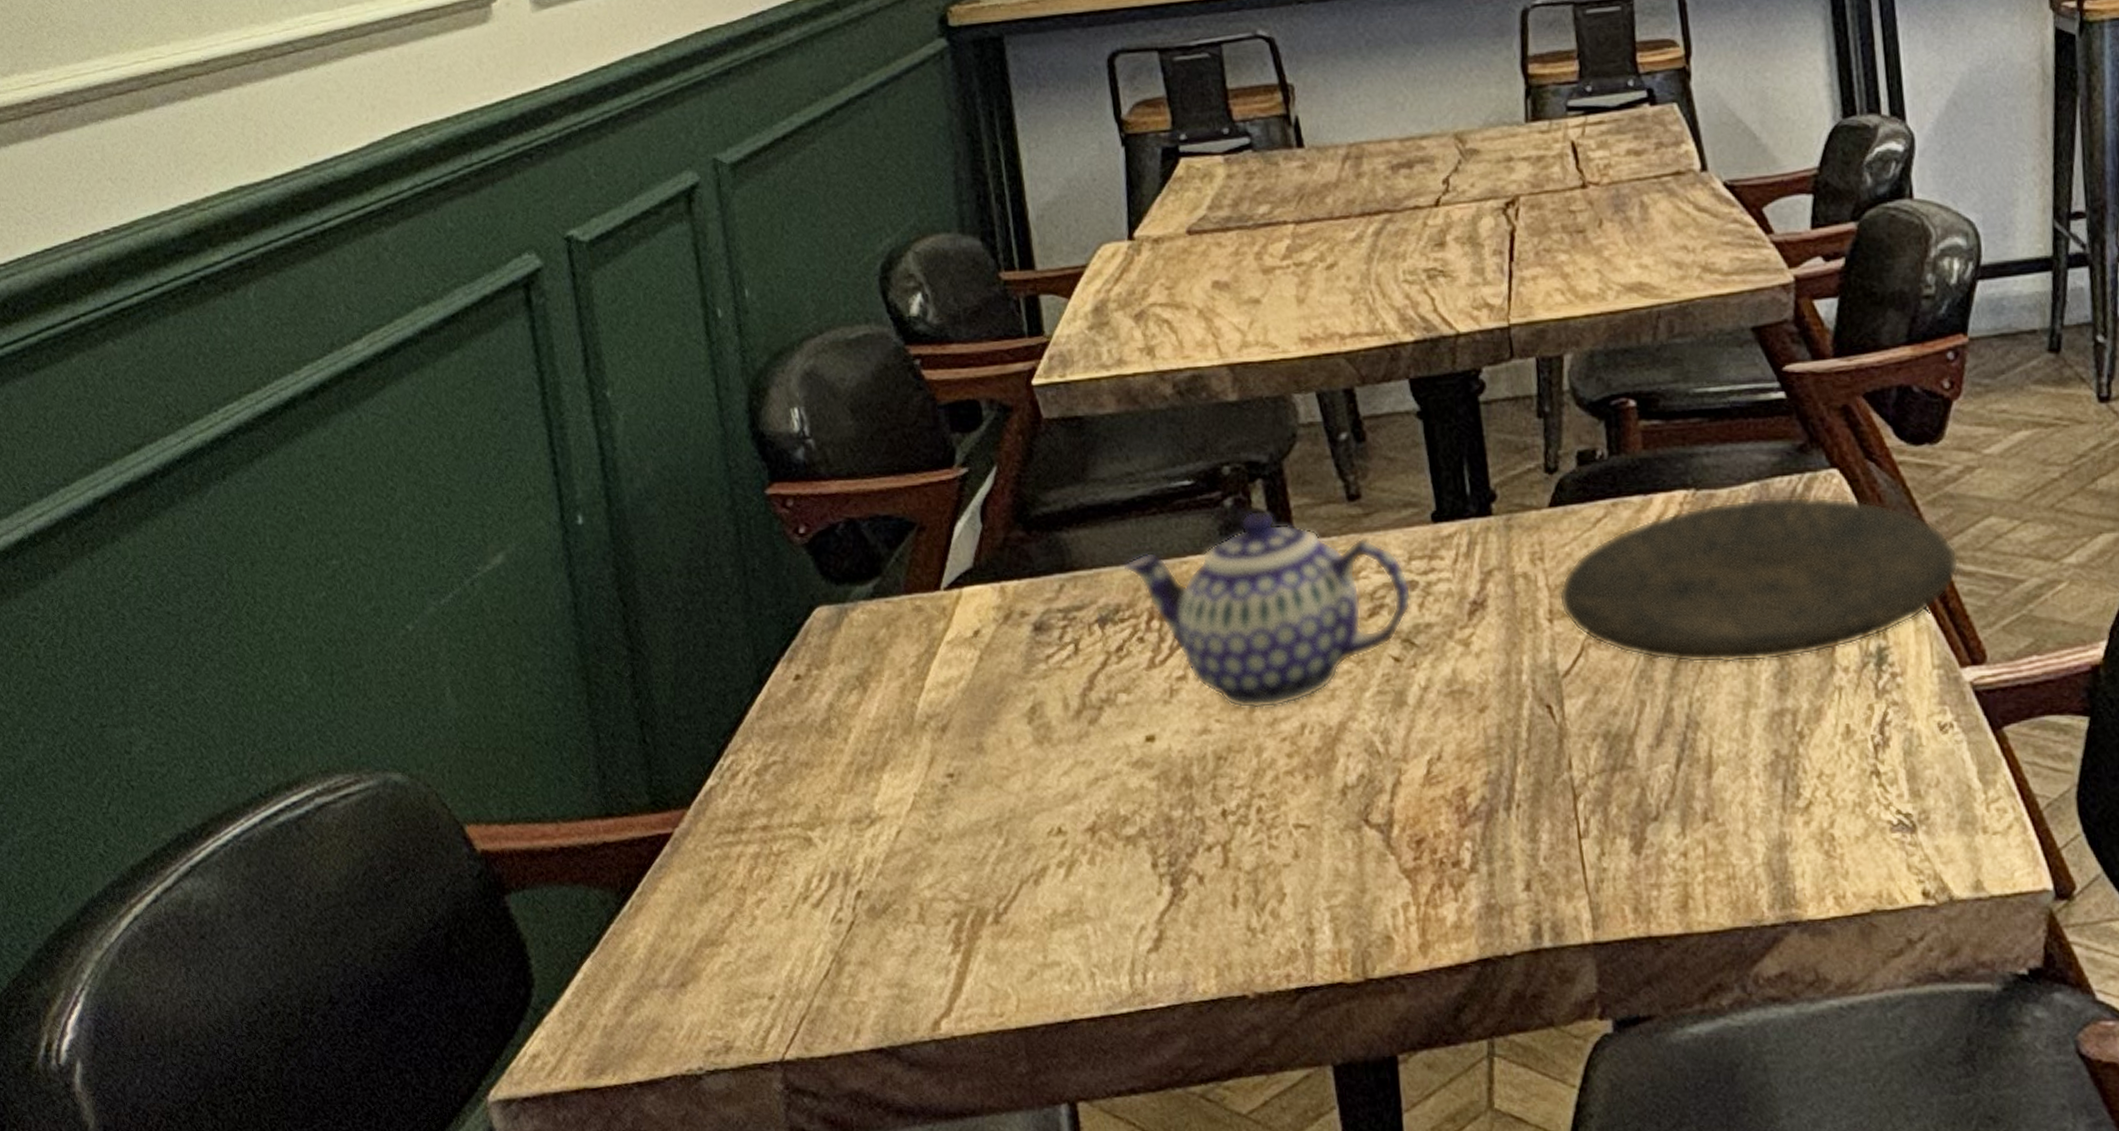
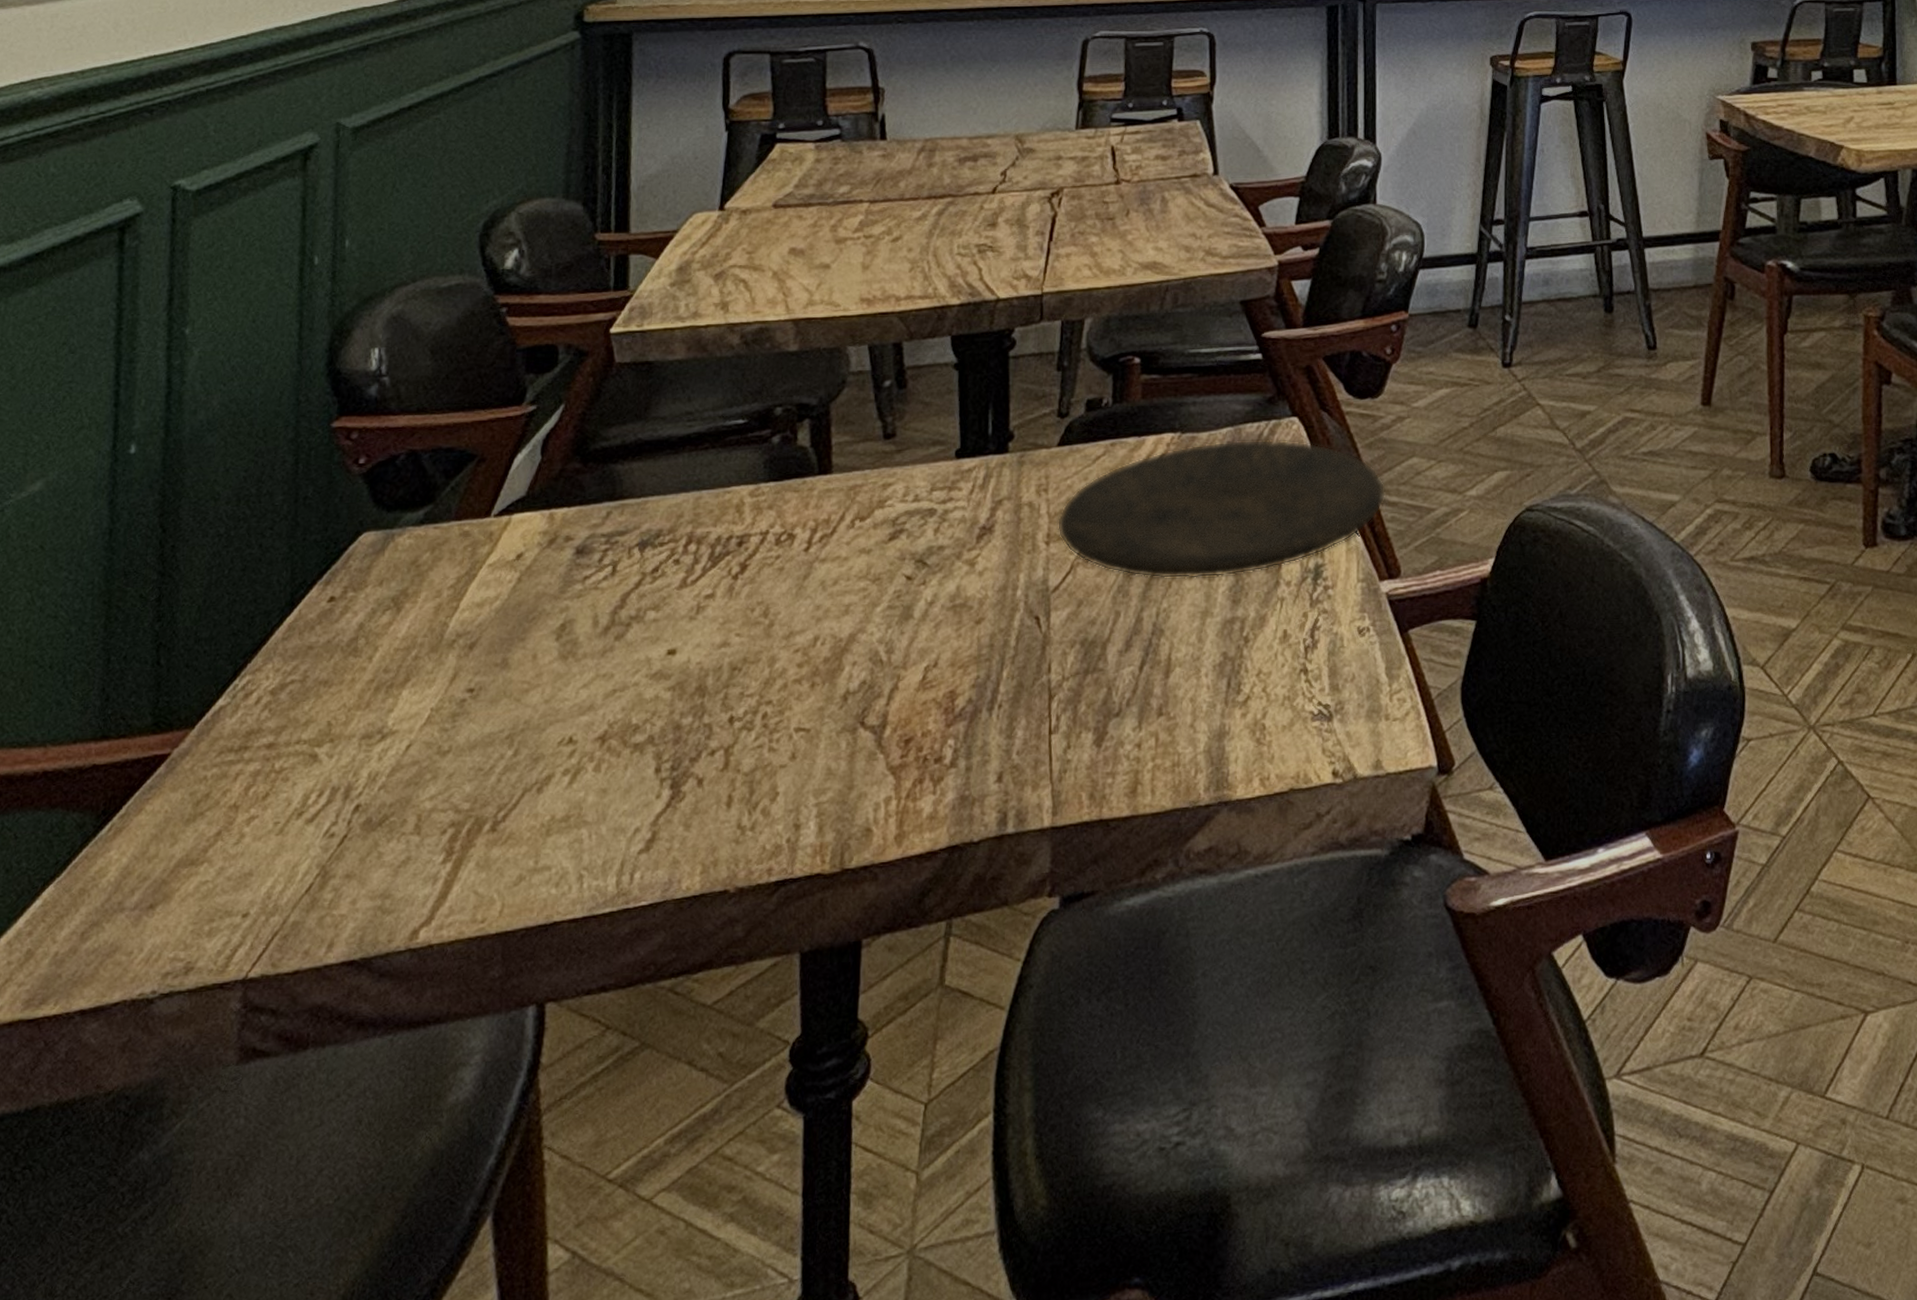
teapot: present [1123,510,1412,709] -> none [670,446,930,623]

